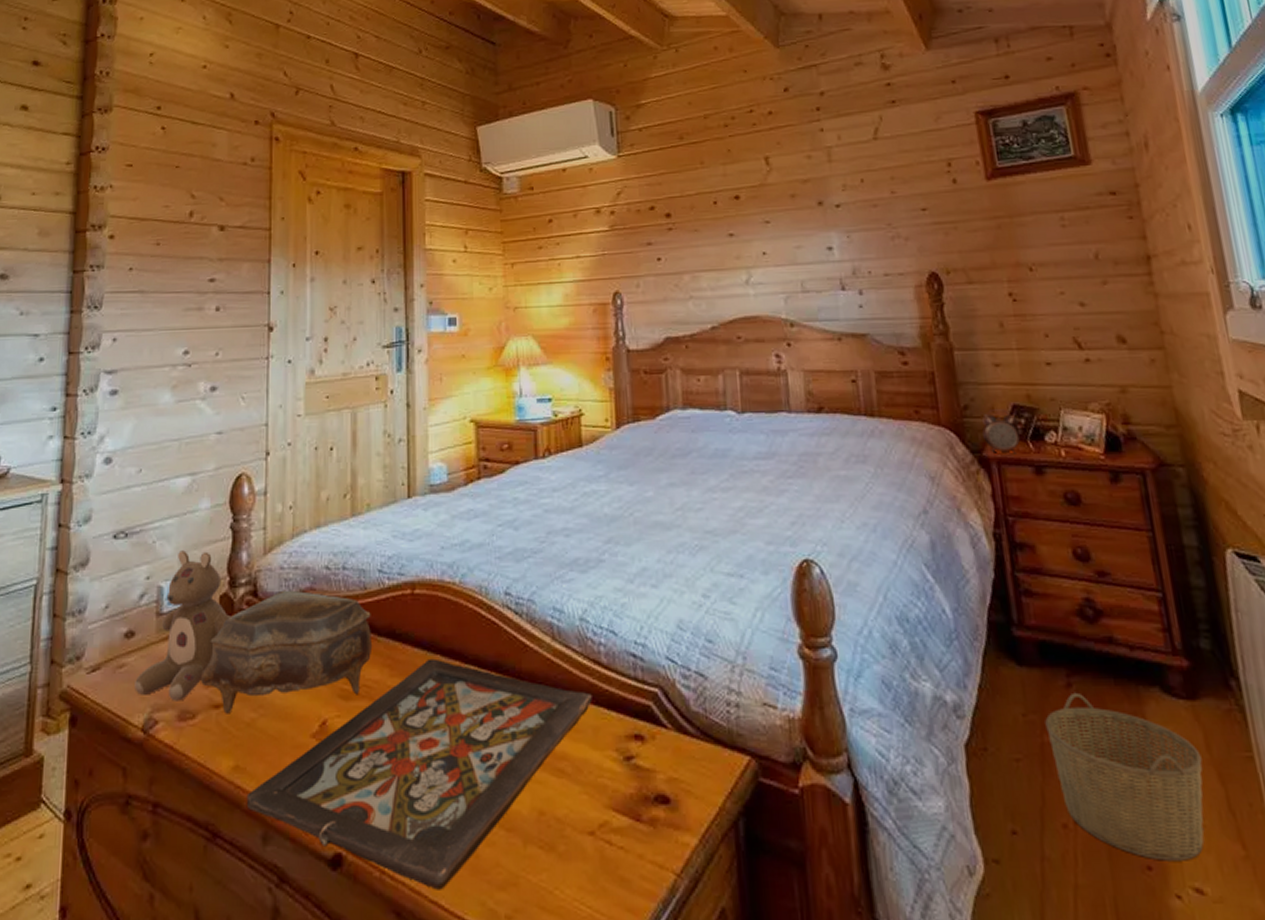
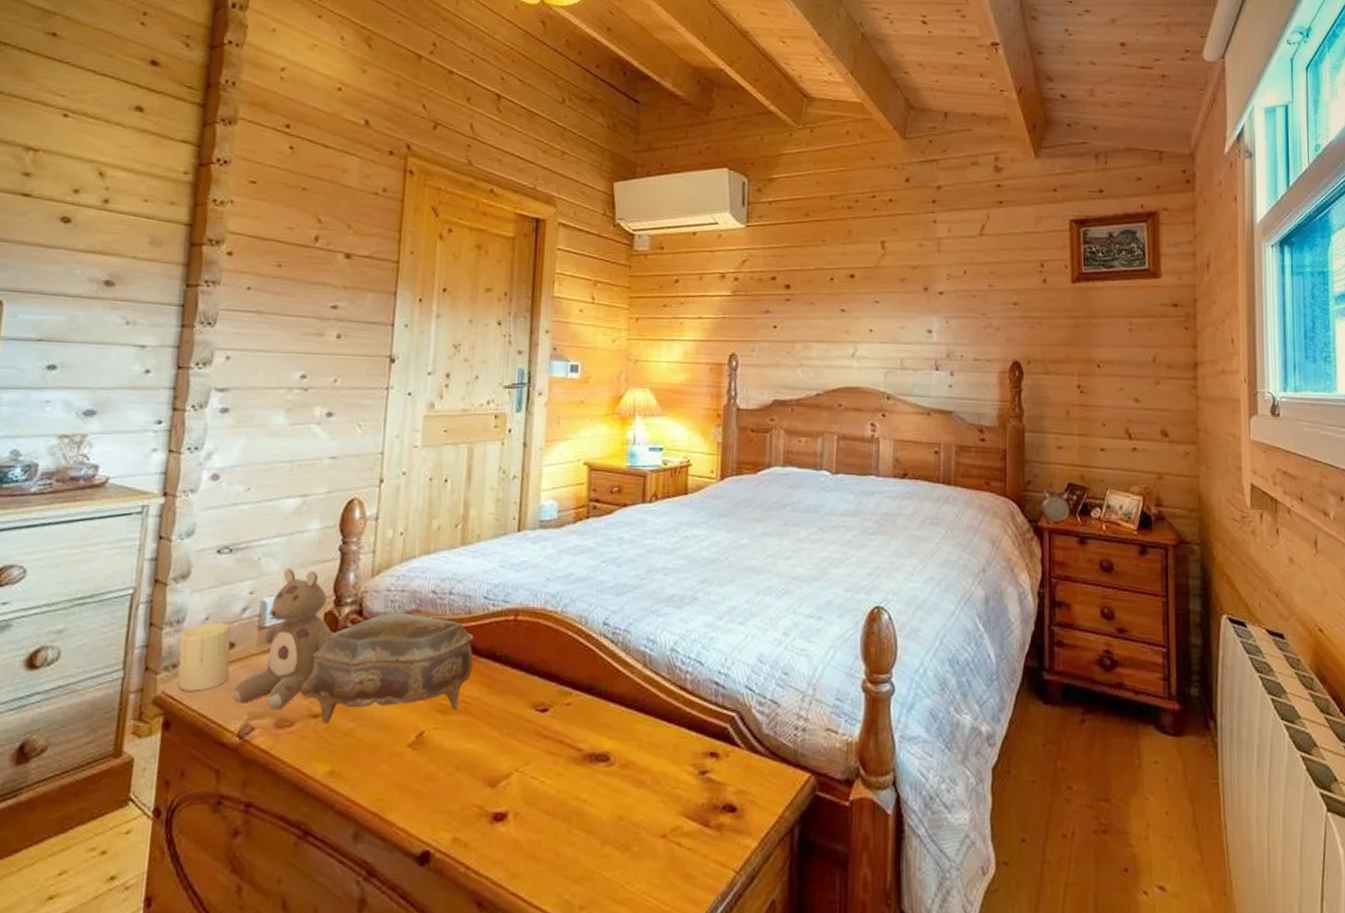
candle: none [82,610,131,686] -> present [178,622,231,693]
decorative tray: present [246,658,592,890] -> none [339,679,675,884]
basket: present [1045,692,1205,861] -> none [1060,727,1179,865]

